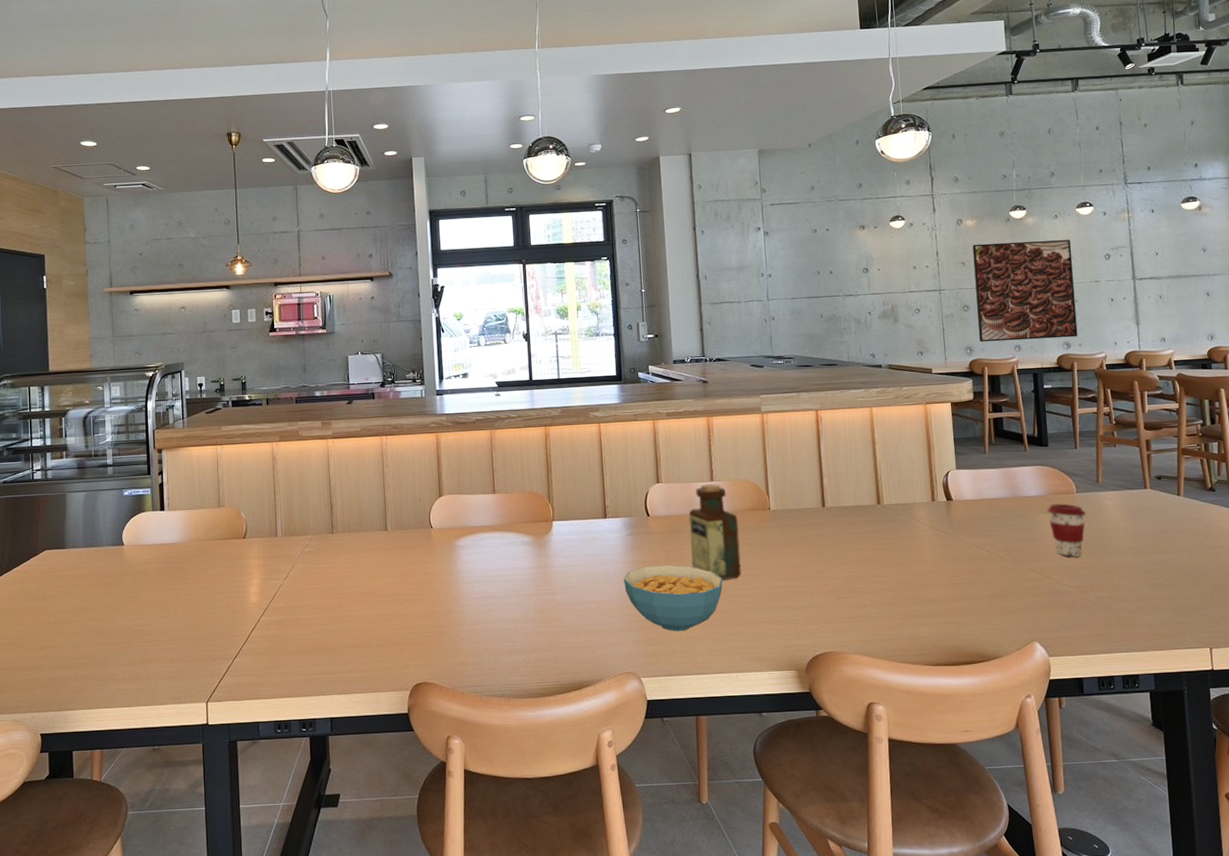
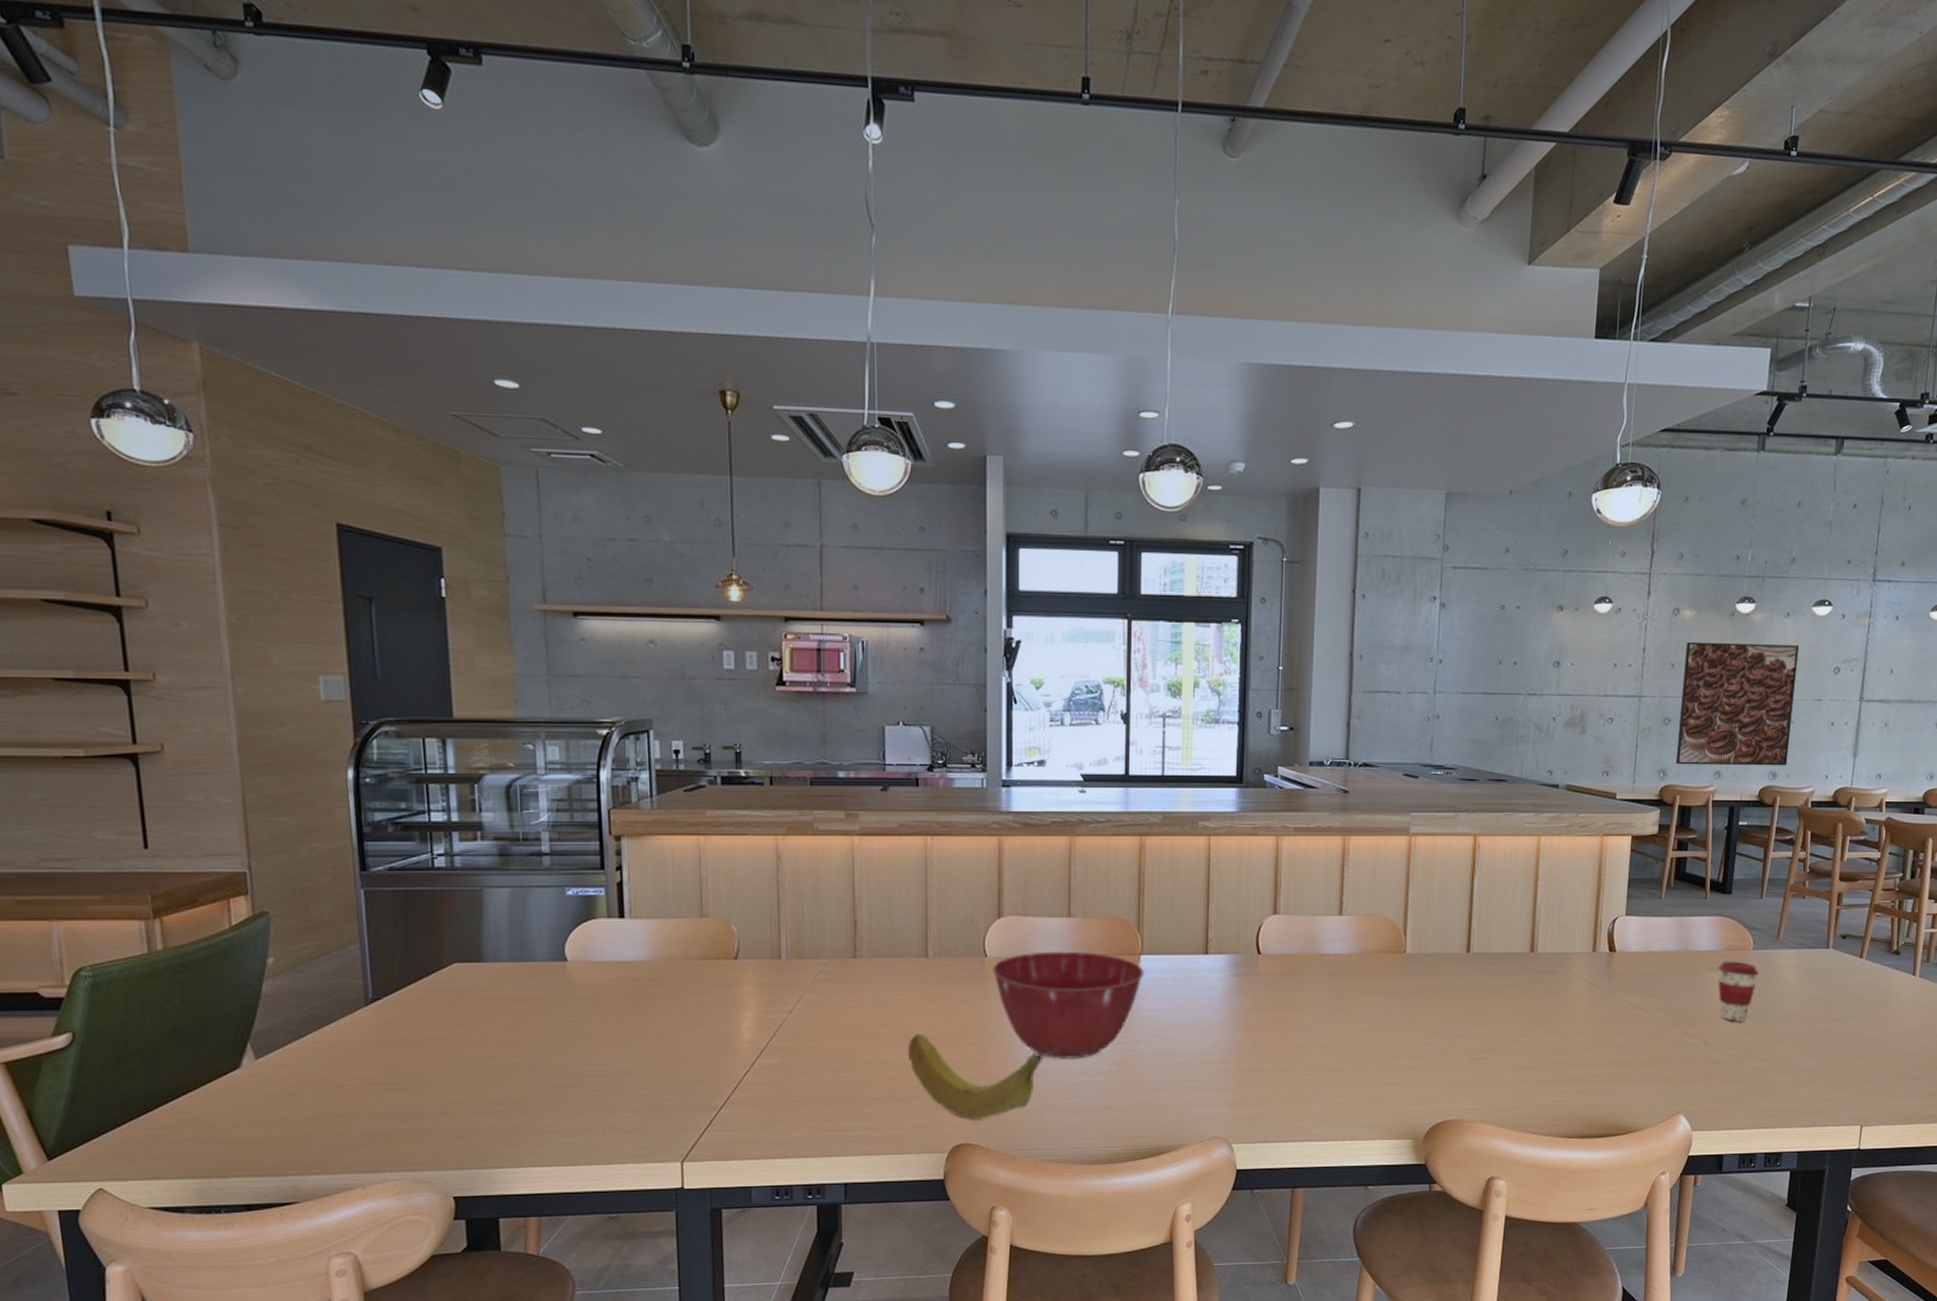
fruit: none [375,592,481,662] -> present [908,1033,1043,1119]
mixing bowl: none [437,520,557,609] -> present [992,951,1144,1059]
cereal bowl: present [624,565,723,632] -> none [1222,1013,1340,1092]
bottle: present [688,484,741,580] -> none [1305,919,1367,1033]

